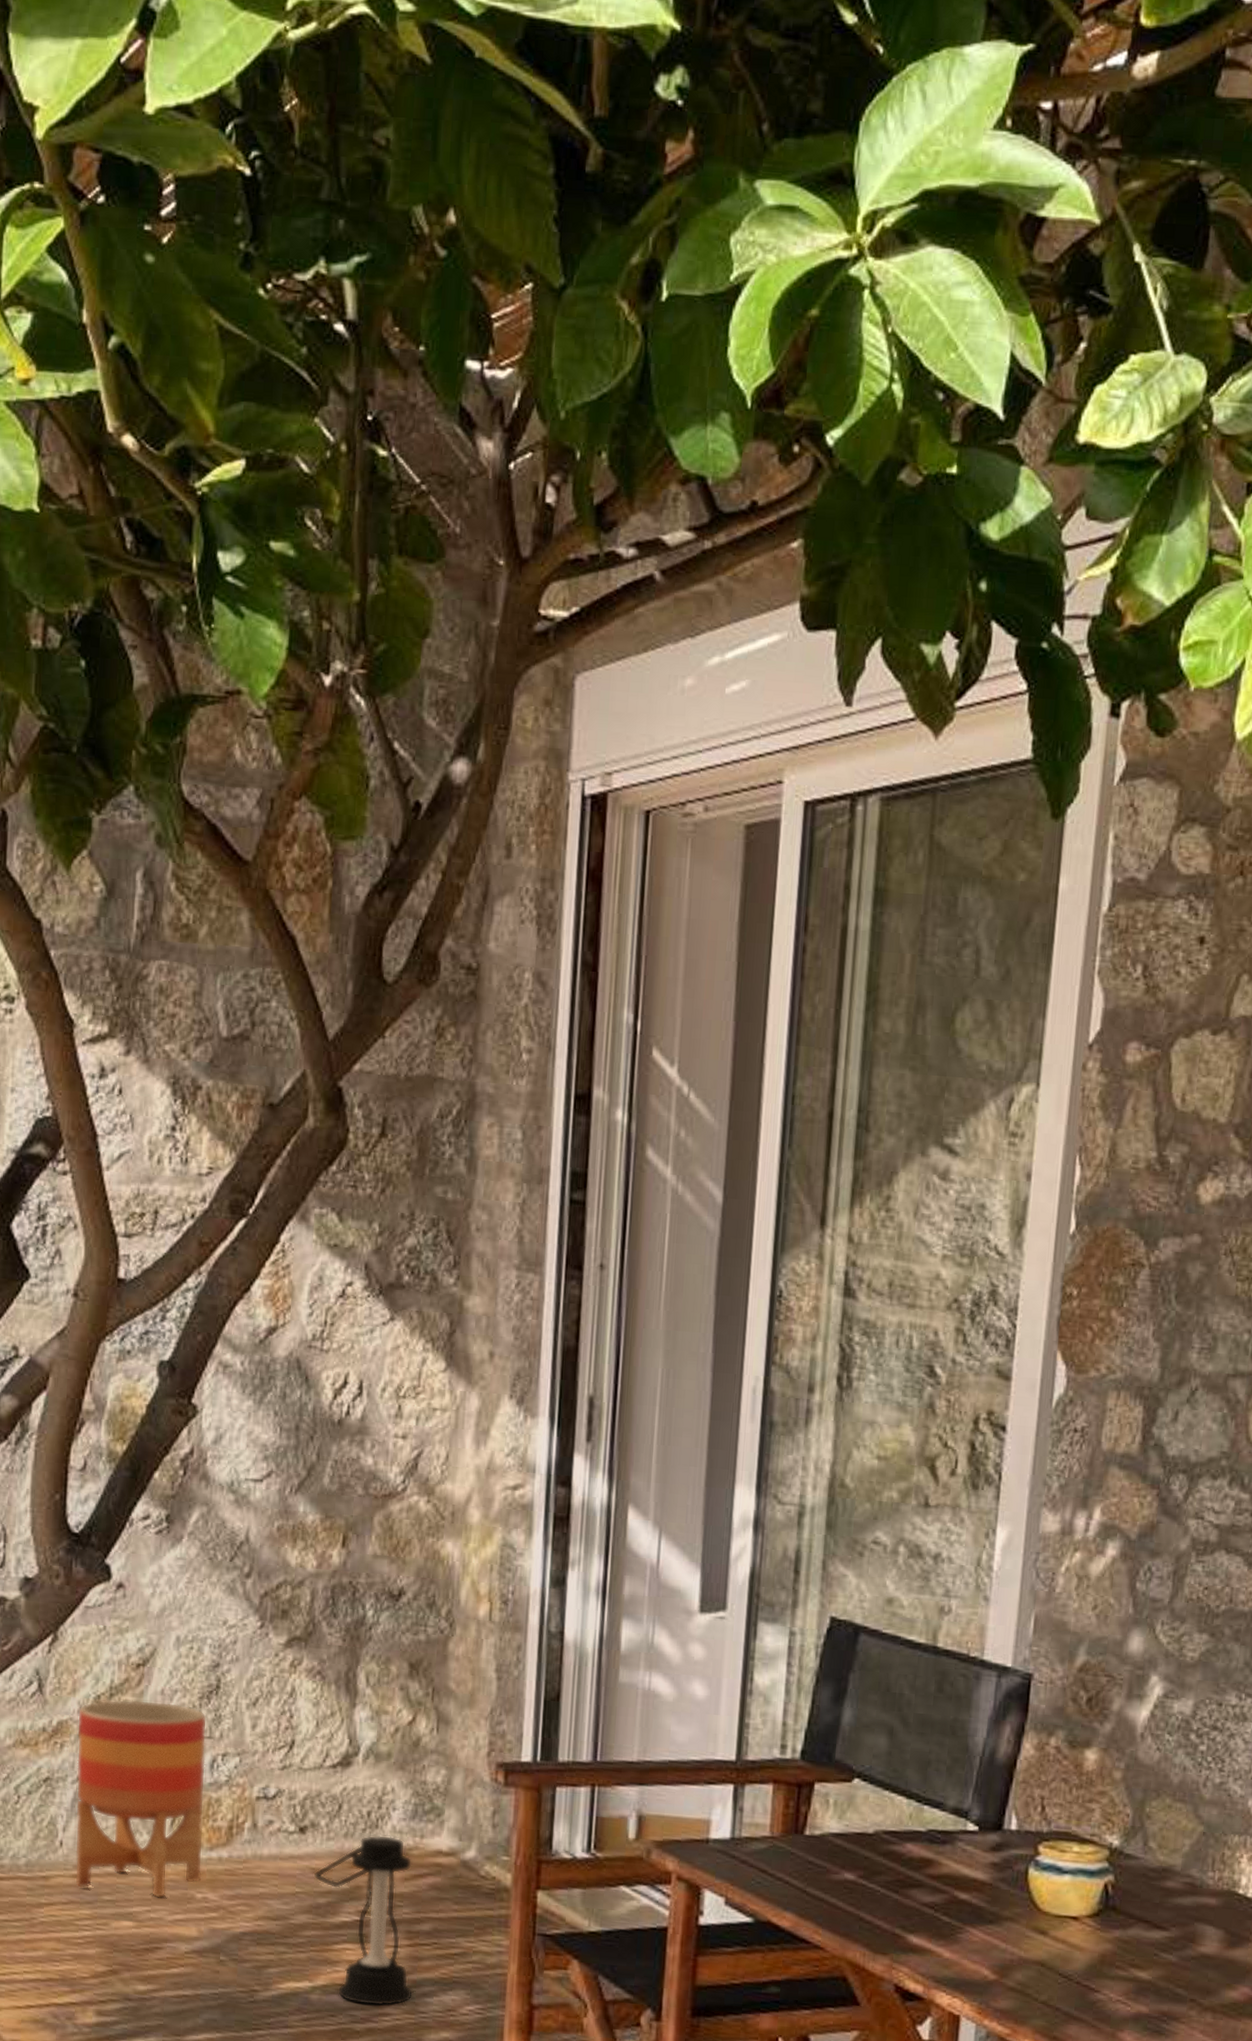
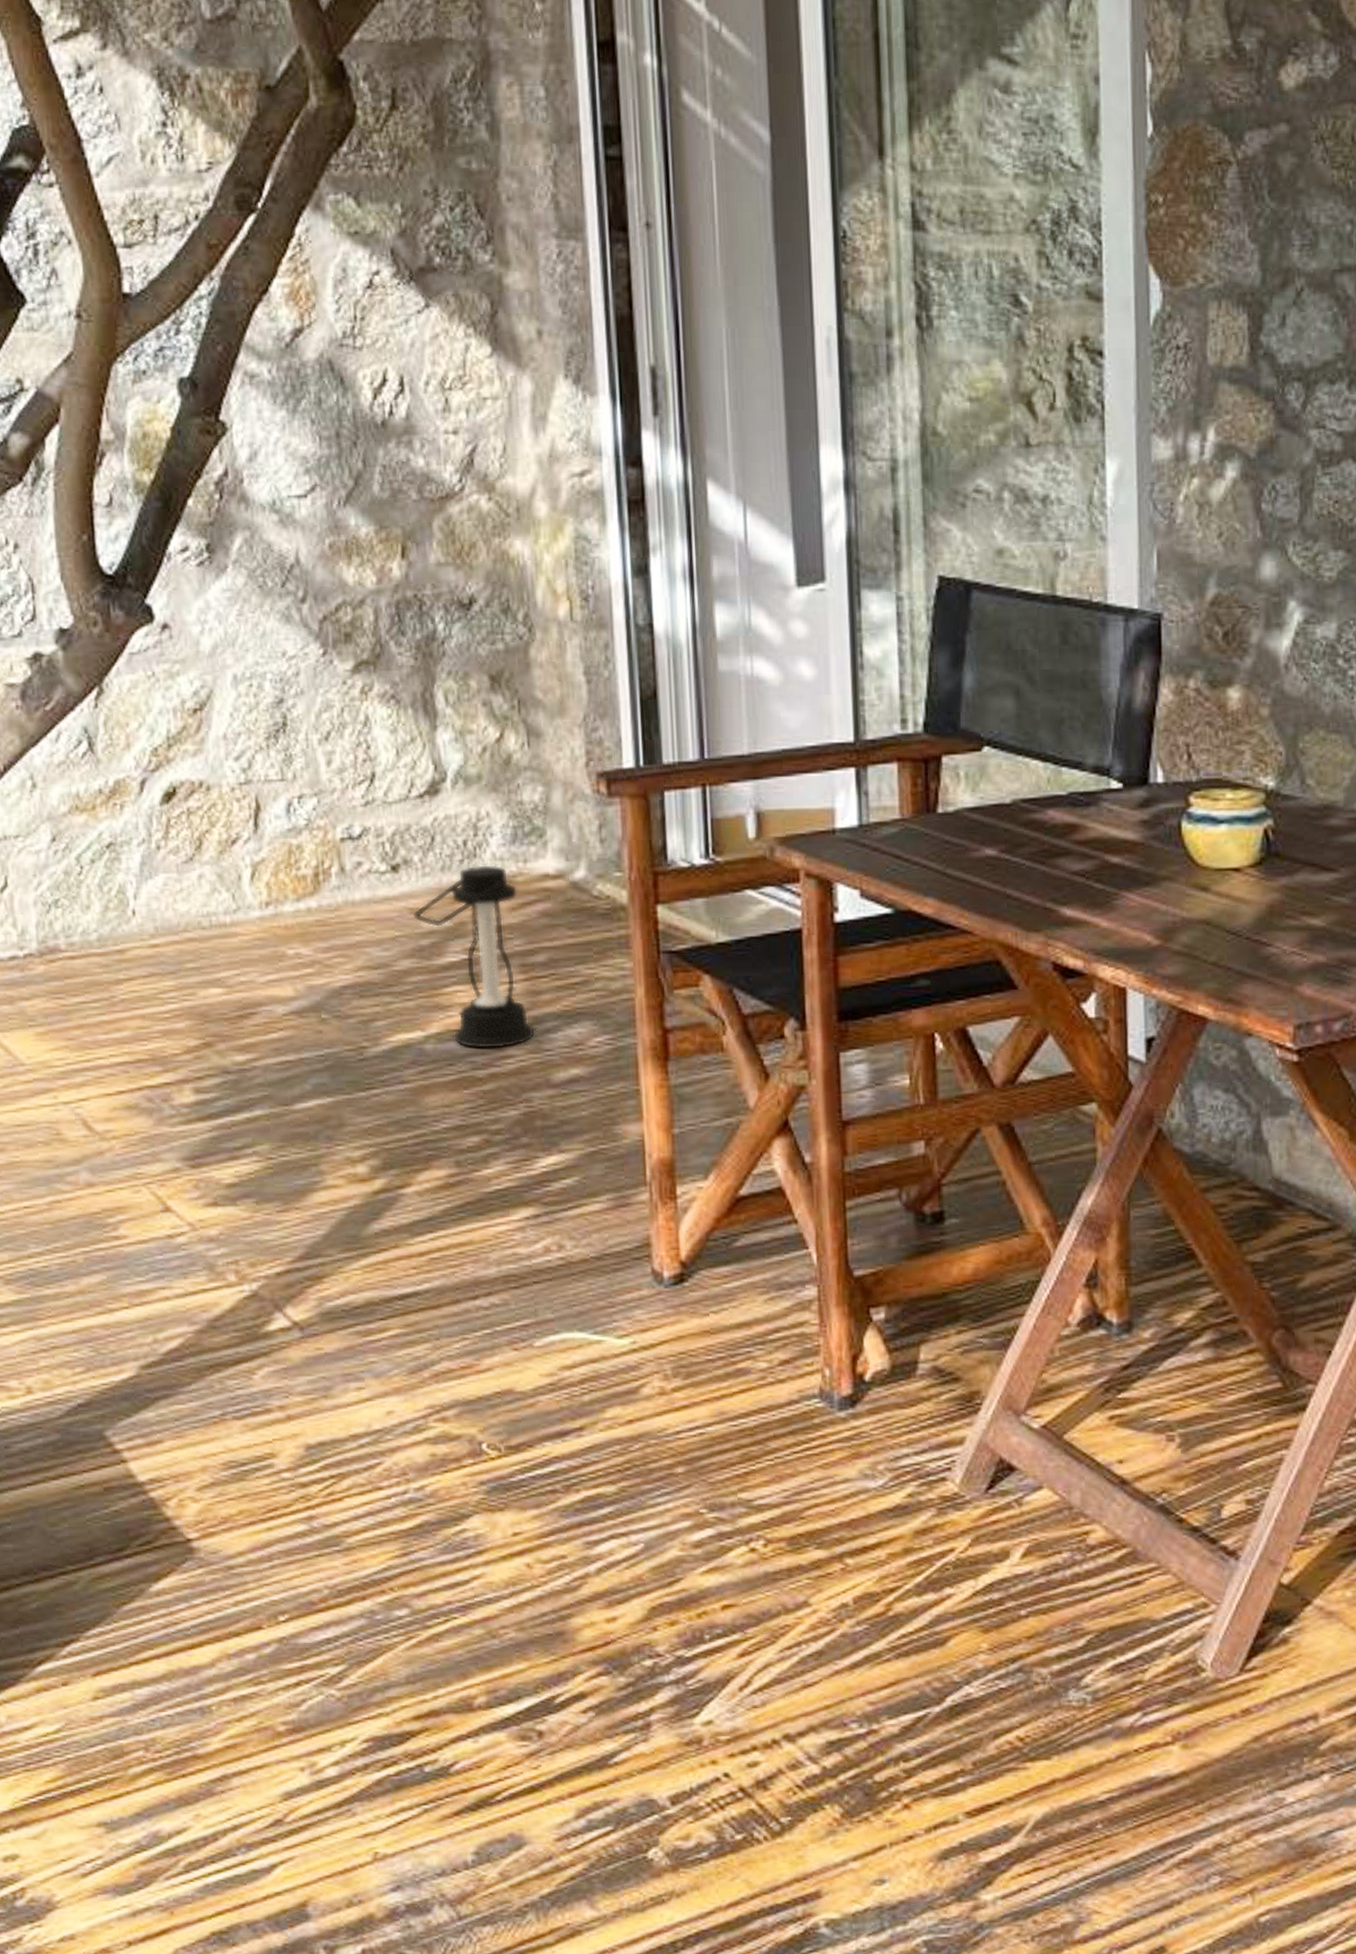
planter: present [74,1699,207,1899] -> none [134,746,292,960]

